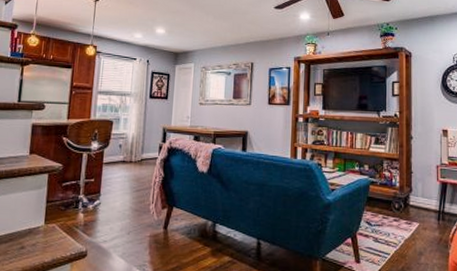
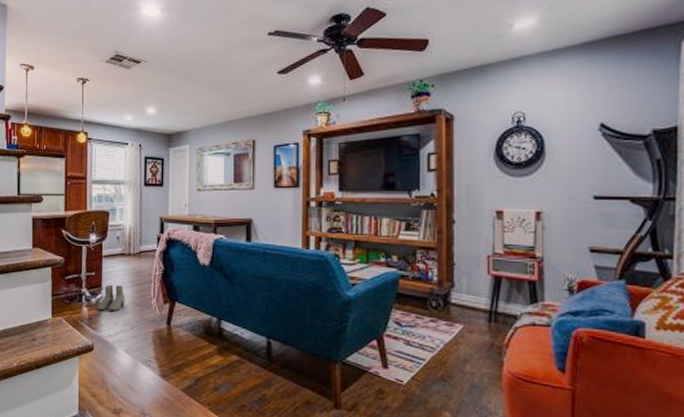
boots: none [95,192,123,217] -> present [98,285,125,311]

